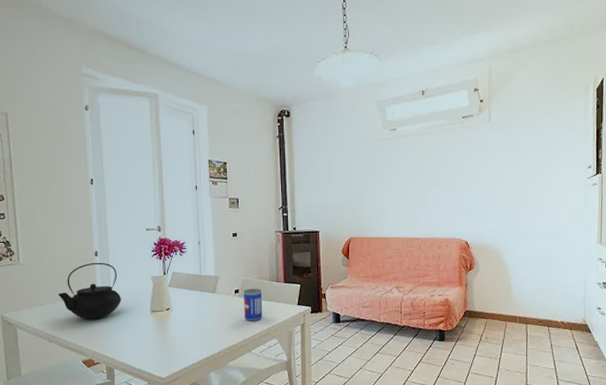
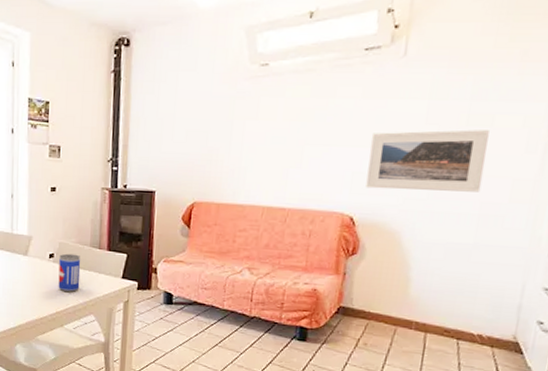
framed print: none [473,173,550,219] -> present [366,130,489,192]

